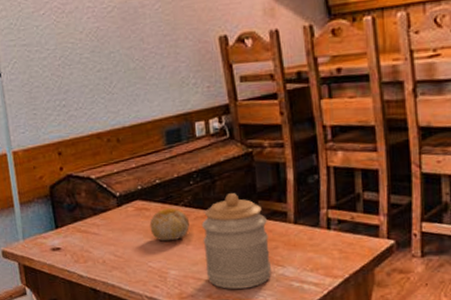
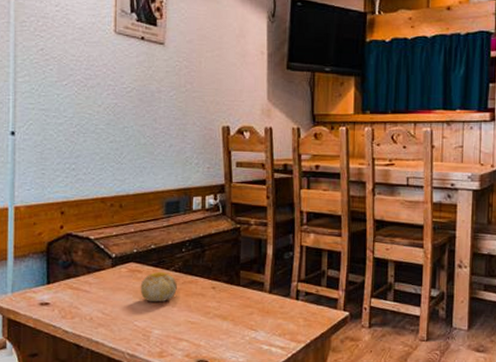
jar: present [201,193,271,289] -> none [187,262,246,350]

